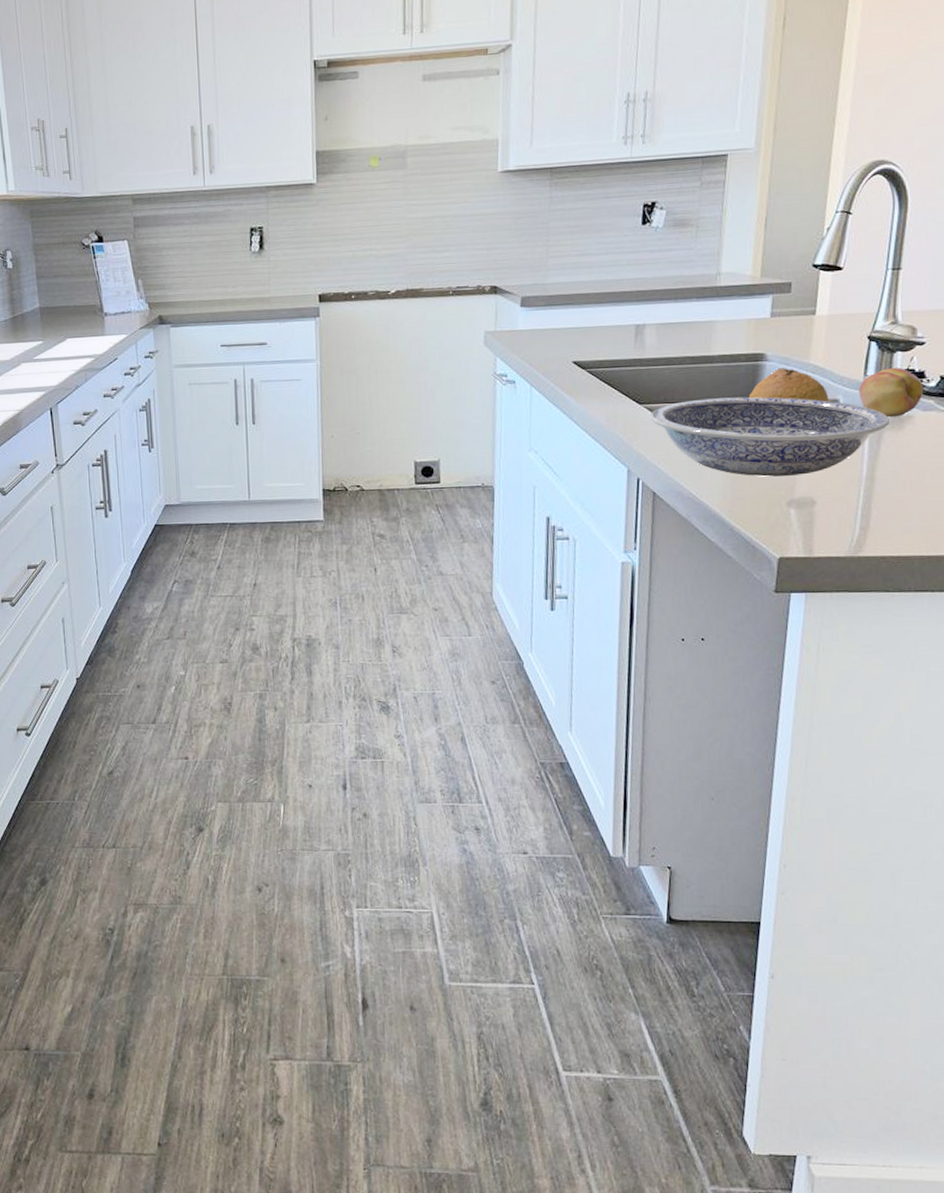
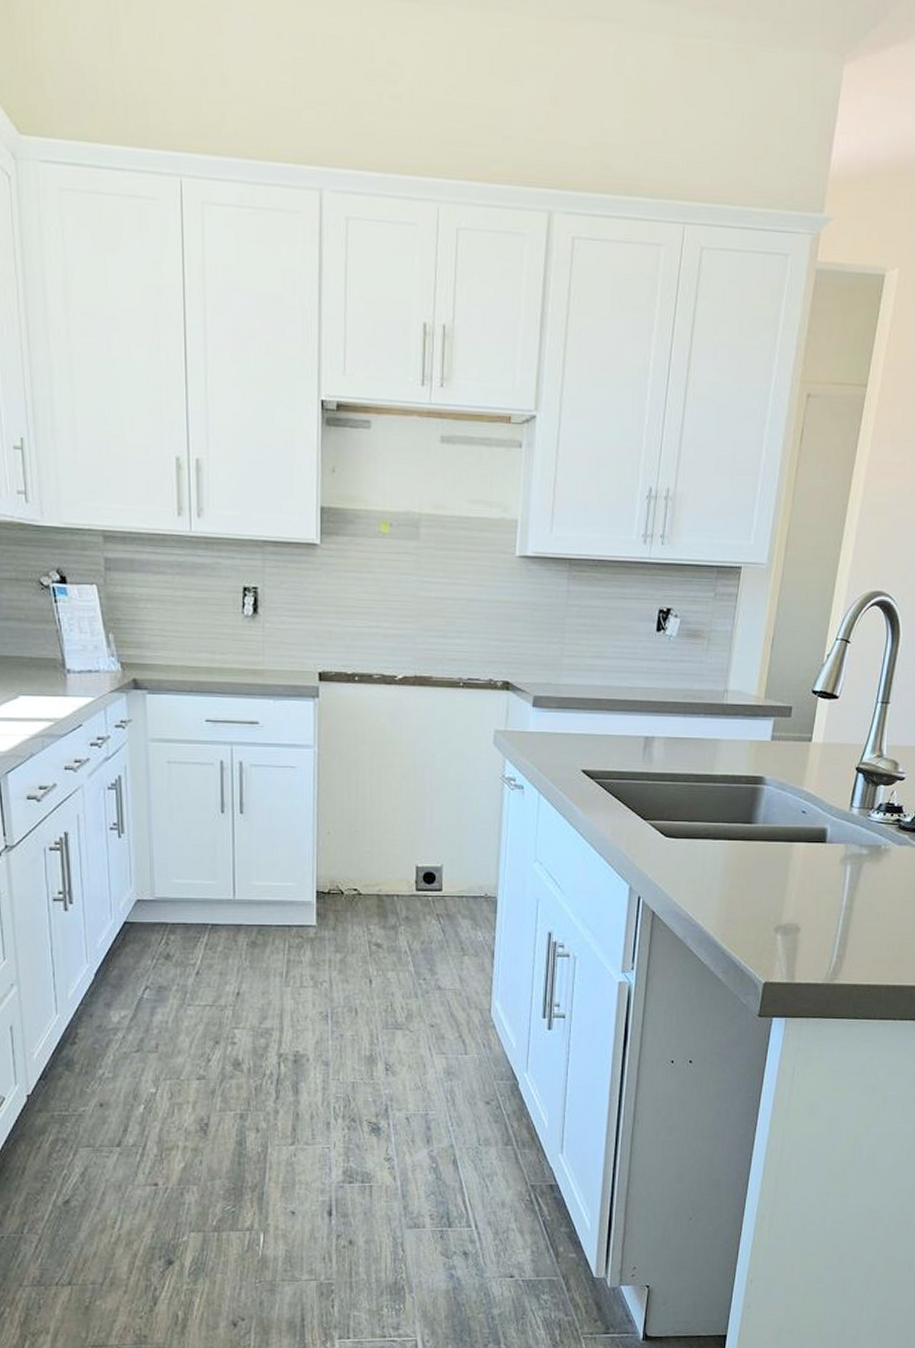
bowl: present [649,396,891,477] -> none [653,819,870,901]
fruit: present [748,368,829,403] -> none [746,793,818,831]
fruit: present [858,368,924,418] -> none [844,801,901,850]

